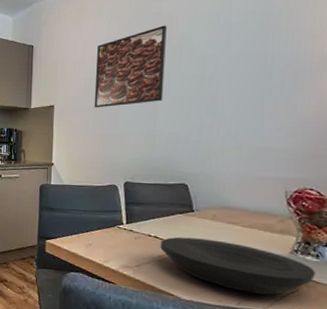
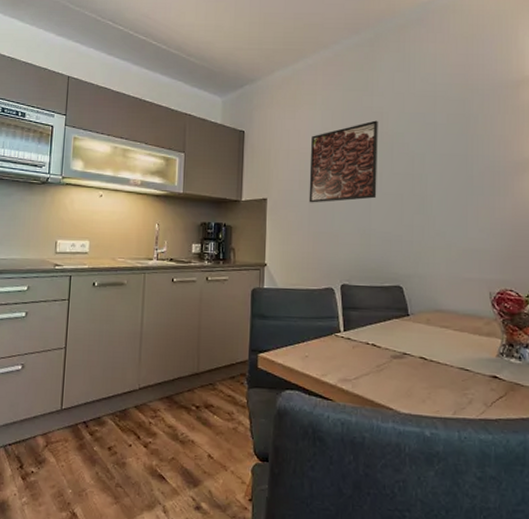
plate: present [160,236,316,295] -> none [378,343,519,402]

